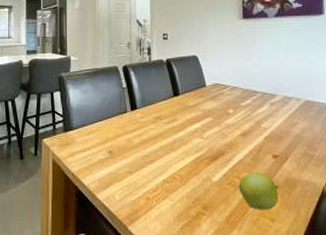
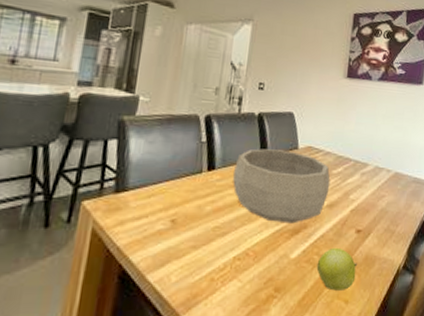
decorative bowl: none [153,89,241,151] -> present [233,149,331,224]

